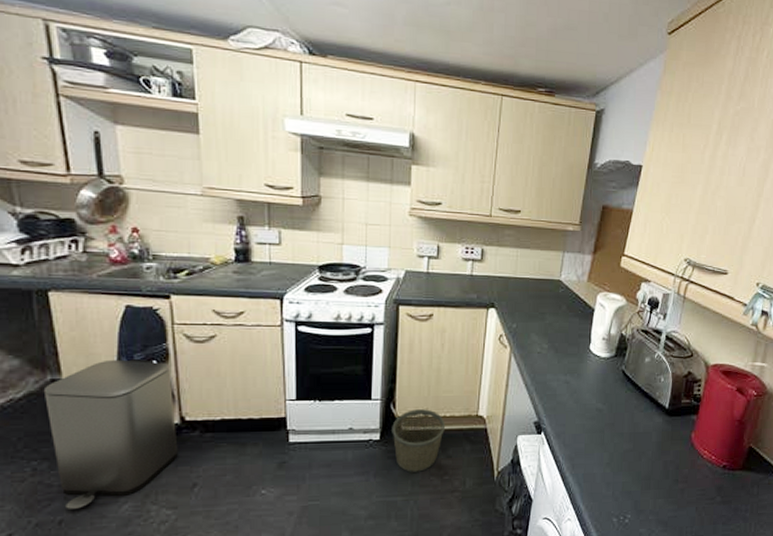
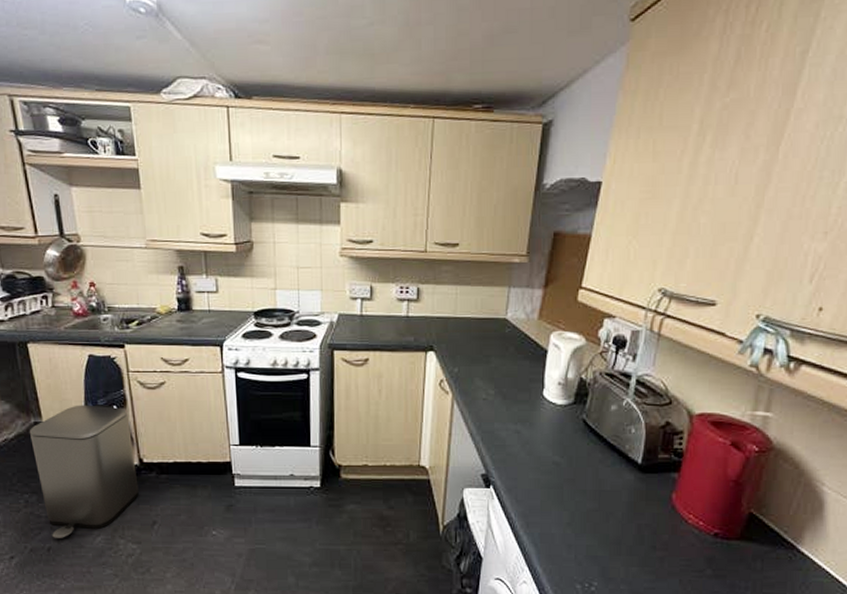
basket: present [392,409,446,472] -> none [332,457,387,522]

